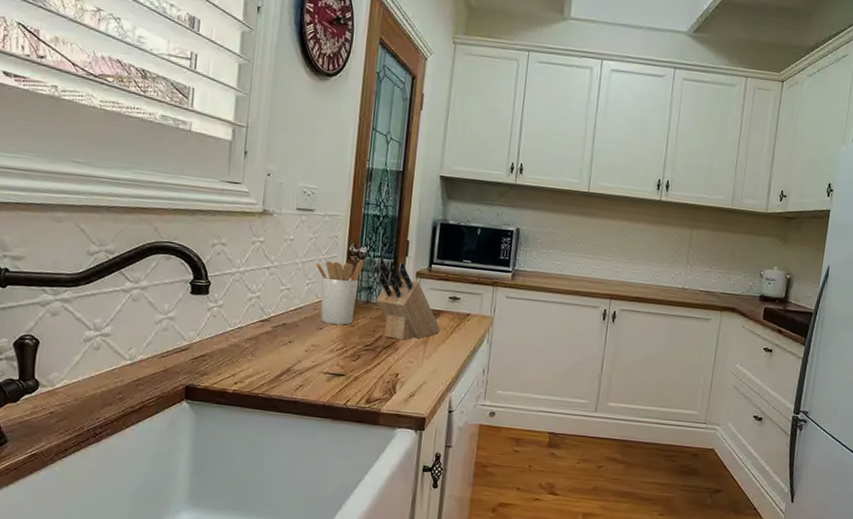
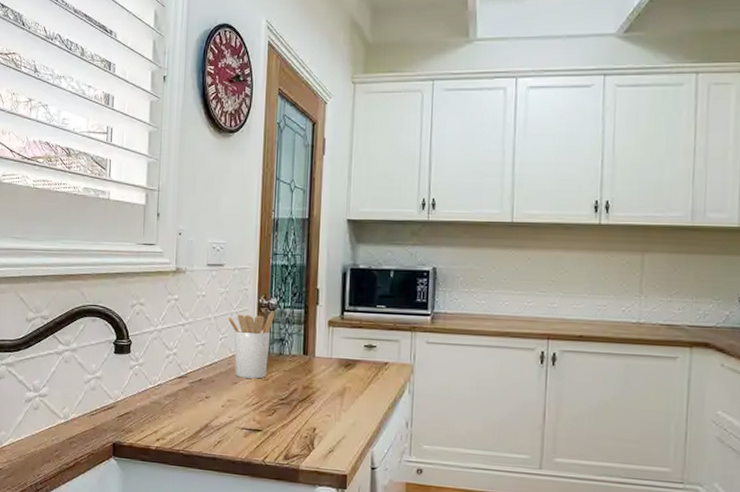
knife block: present [375,257,441,340] -> none [288,308,357,393]

